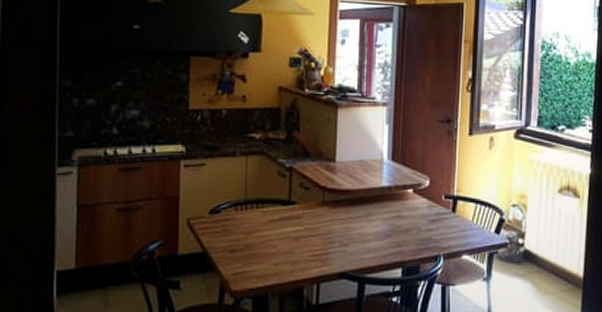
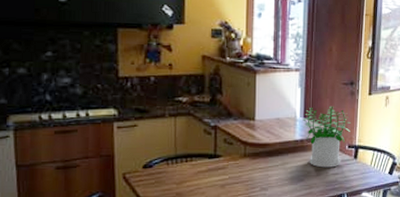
potted plant: none [390,147,448,222] -> present [302,106,351,168]

